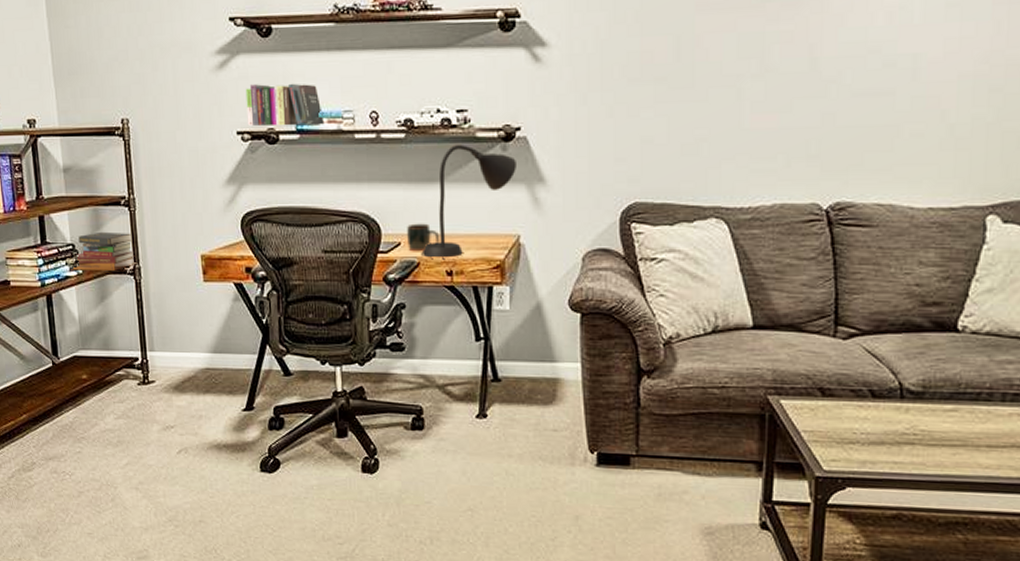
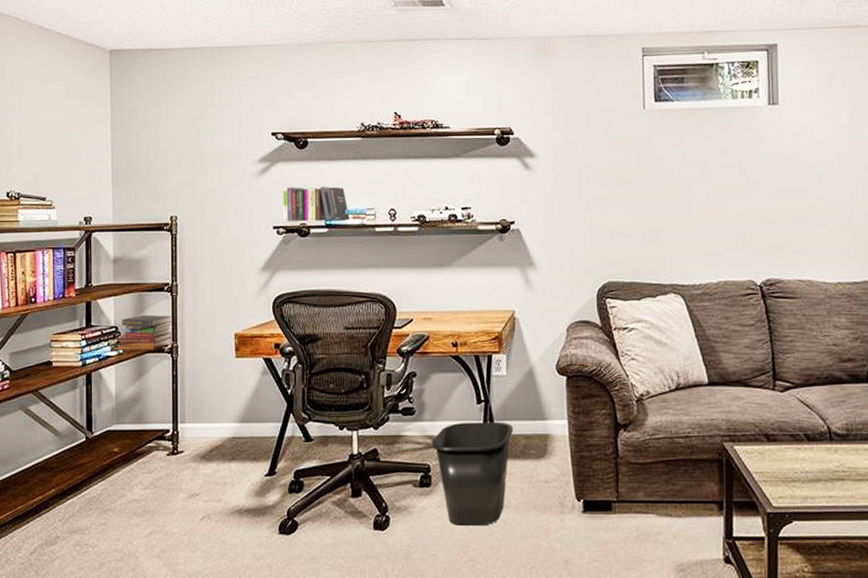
mug: present [407,223,440,252] -> none [419,302,447,327]
desk lamp: present [421,145,516,258] -> none [431,236,511,332]
waste bin: none [424,361,517,475] -> present [431,422,513,526]

